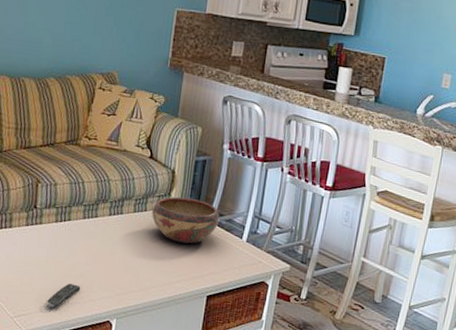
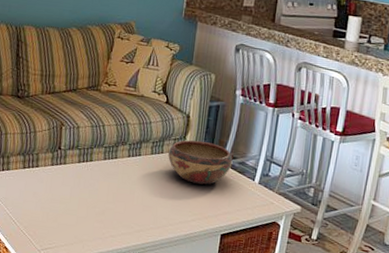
remote control: present [47,283,81,308] -> none [71,220,102,243]

